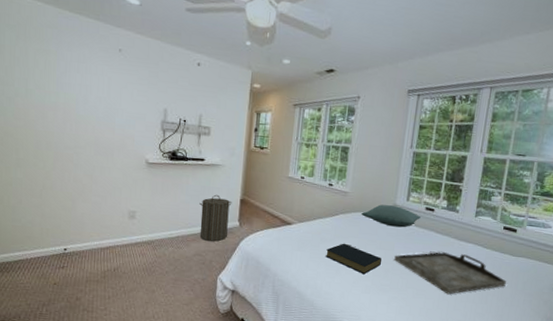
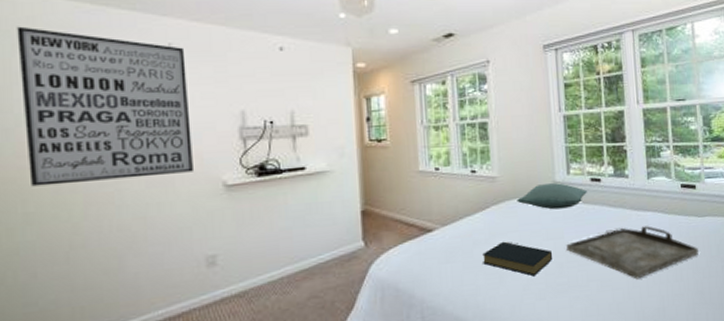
wall art: none [20,23,130,149] -> present [16,26,193,187]
laundry hamper: present [199,194,232,242] -> none [306,210,351,276]

